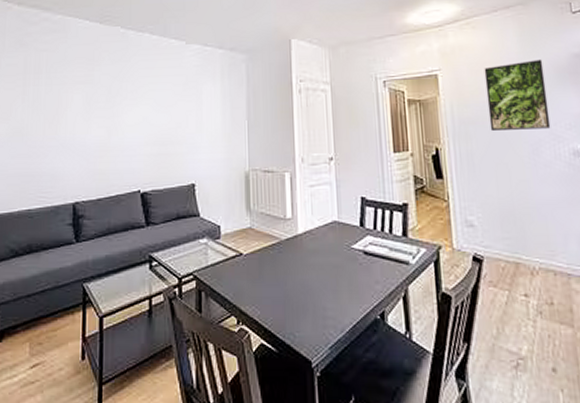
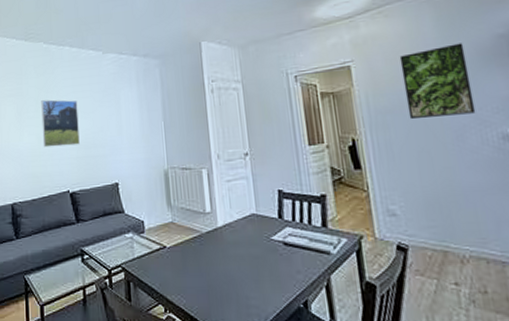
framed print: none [113,90,155,142] -> present [41,99,80,148]

